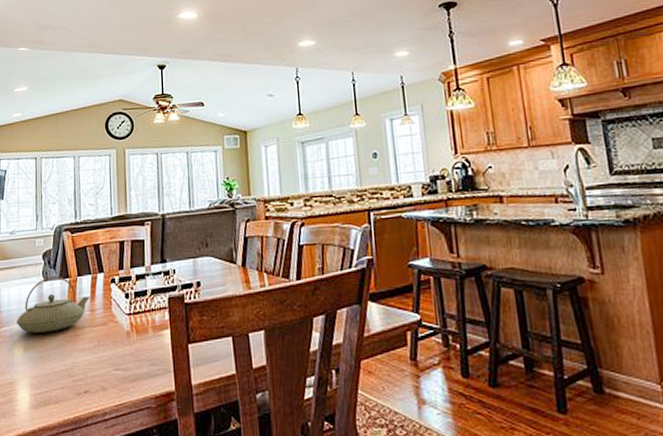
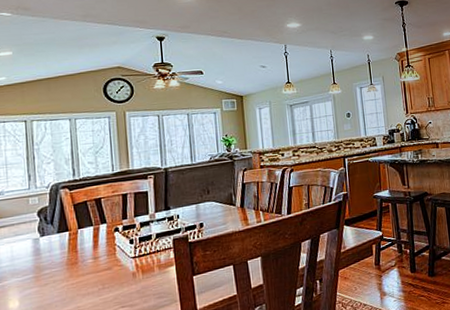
teapot: present [17,276,90,333] -> none [10,230,92,287]

